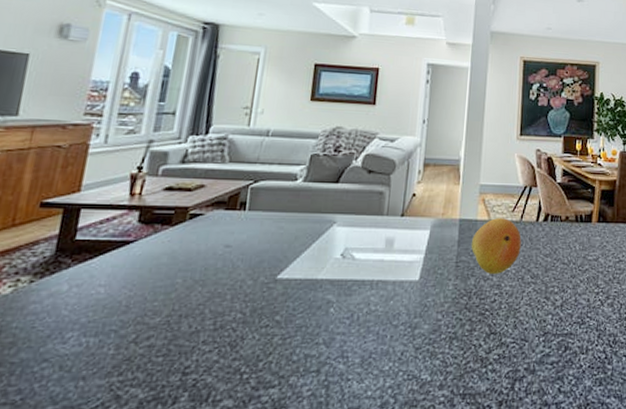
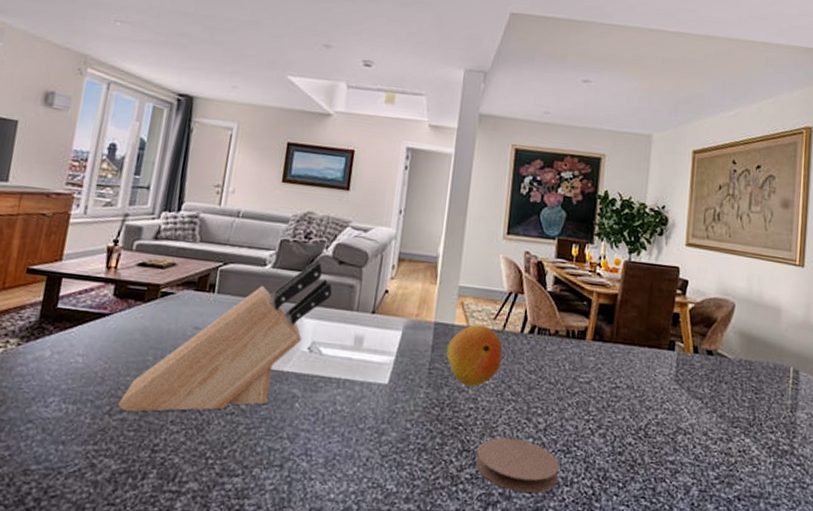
knife block: none [145,170,363,338] -> present [118,259,332,412]
coaster: none [501,316,576,365] -> present [475,437,560,493]

